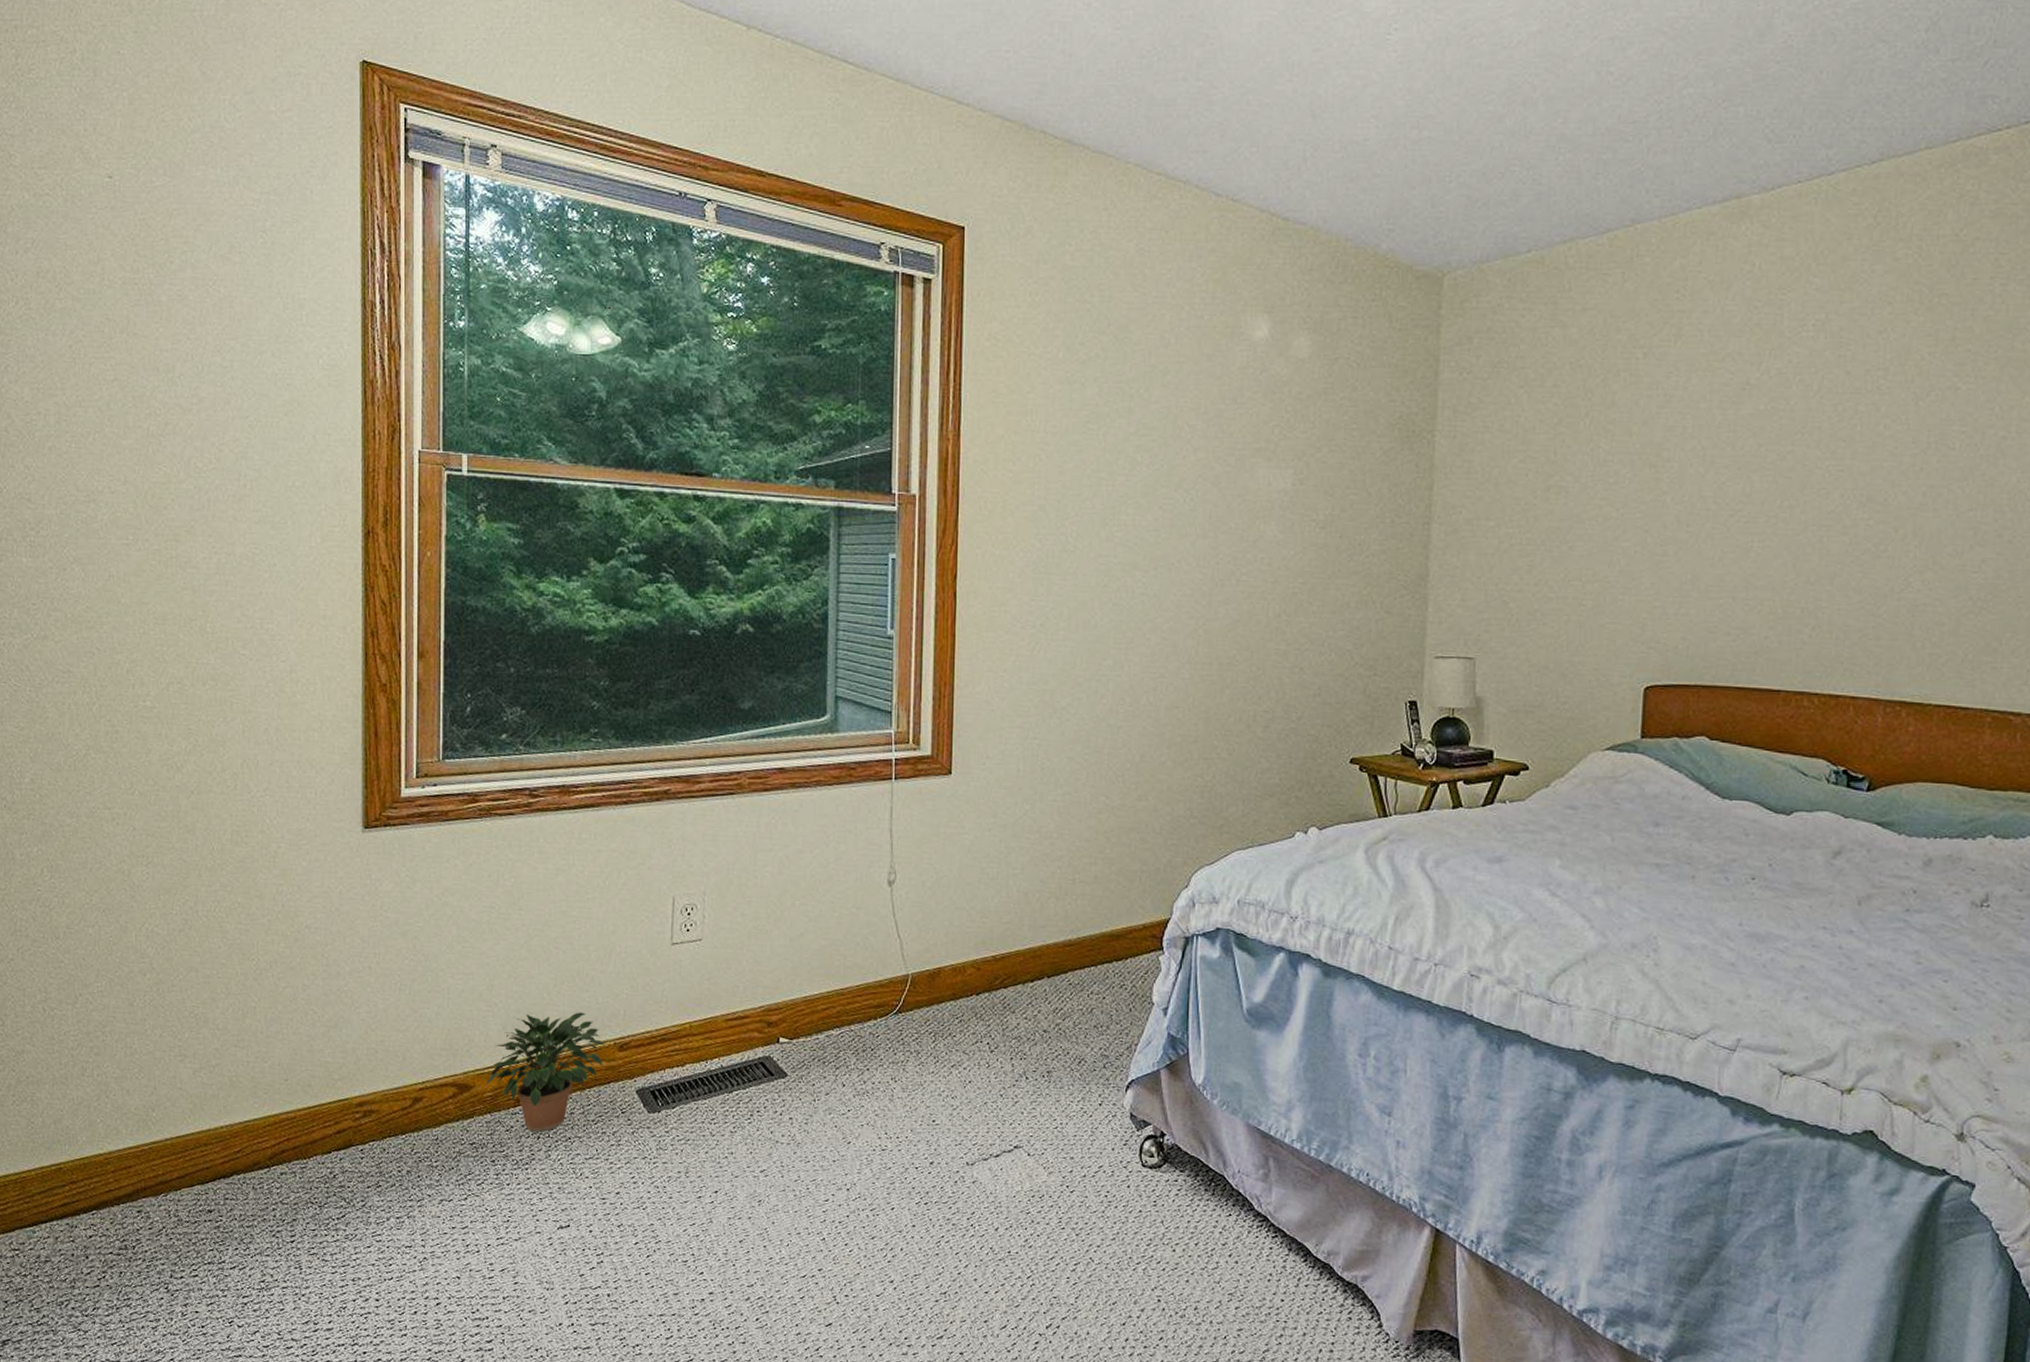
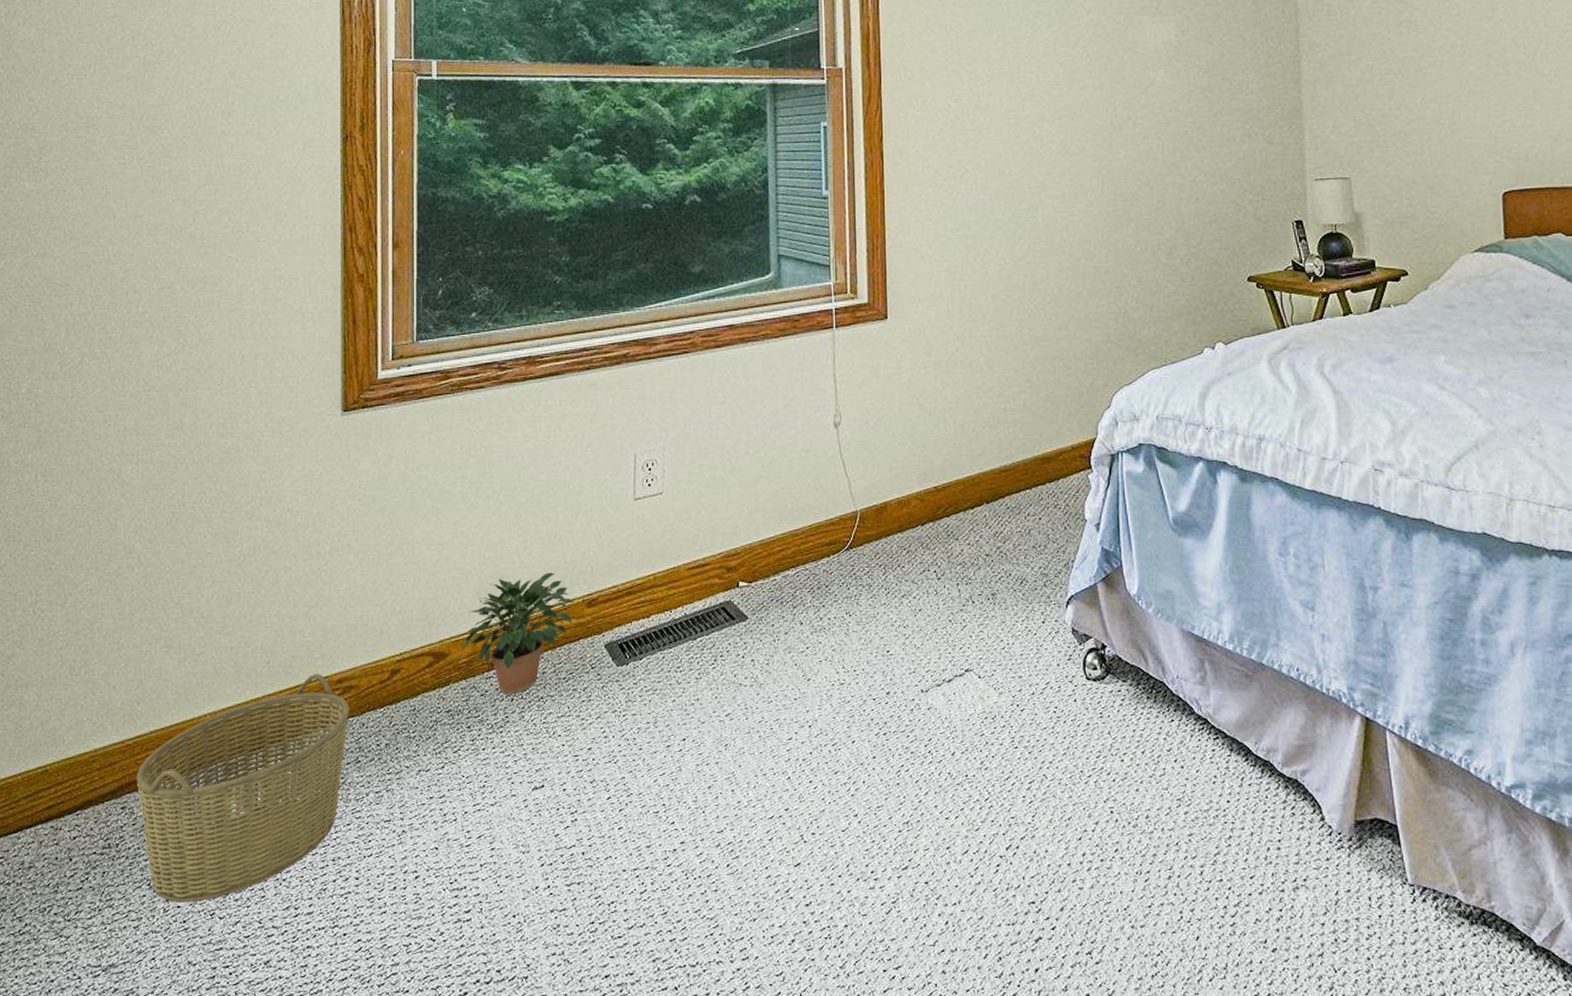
basket: none [152,1095,370,1309] -> present [136,674,350,902]

